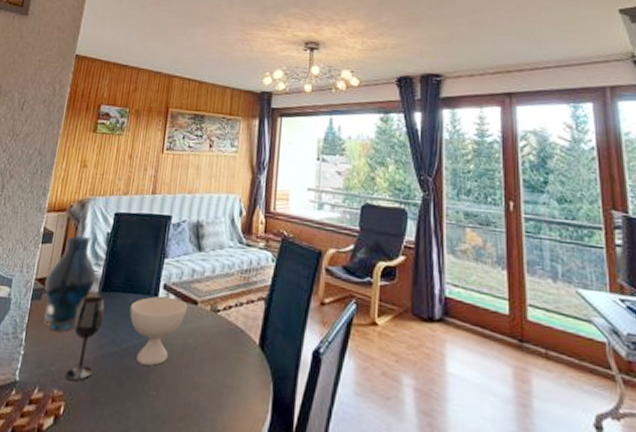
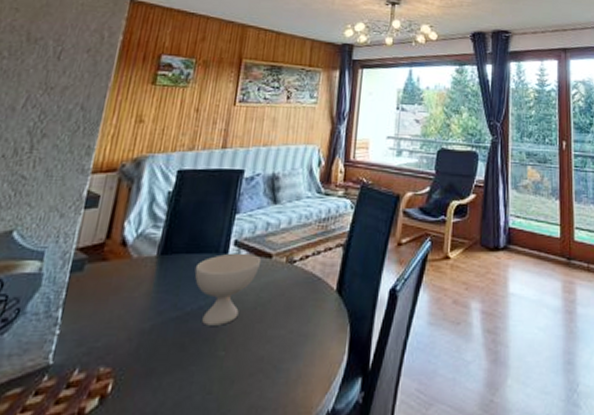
vase: present [43,236,96,330] -> none [86,198,154,301]
wine glass: present [65,295,105,381] -> none [114,260,165,355]

